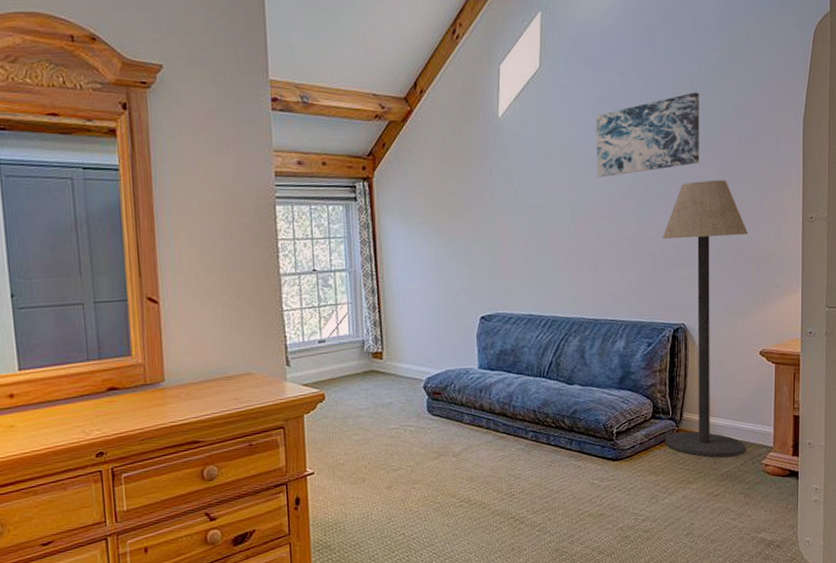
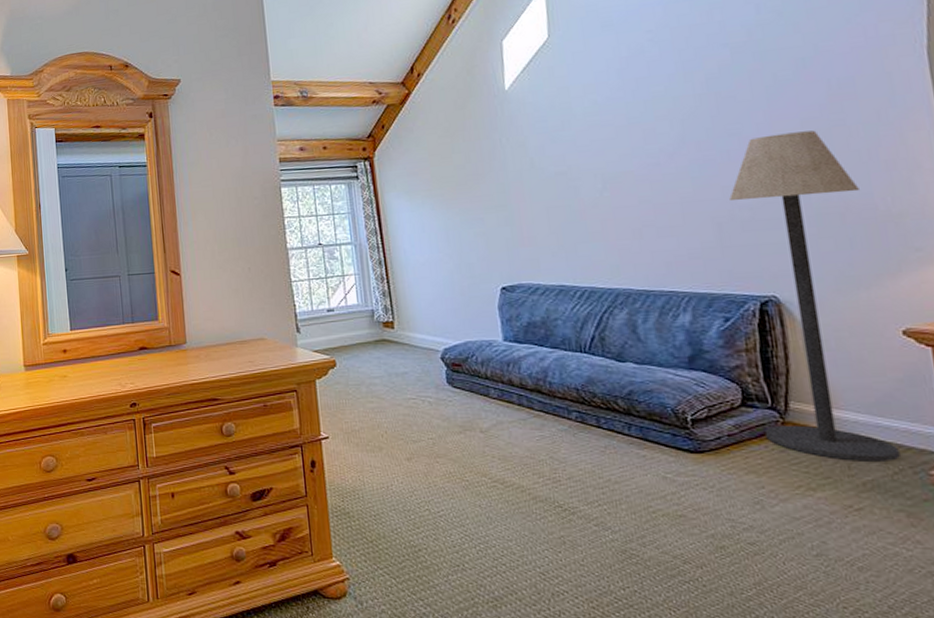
wall art: present [596,92,700,178] -> none [623,39,772,140]

